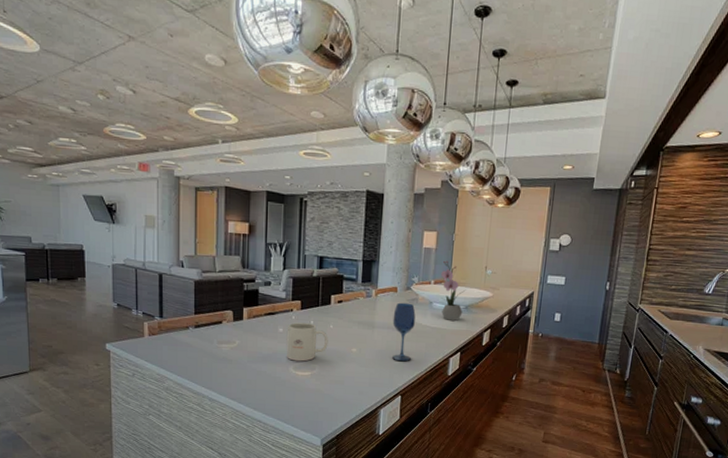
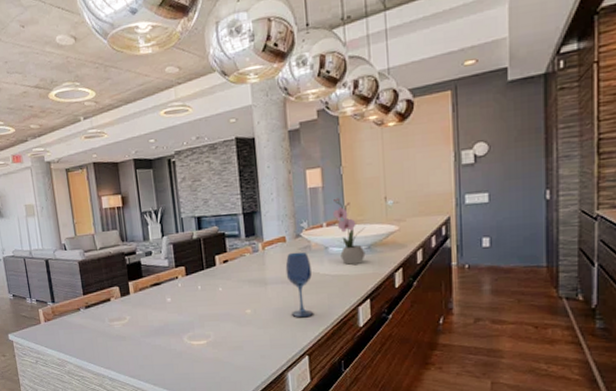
mug: present [286,322,328,362] -> none [175,289,220,331]

